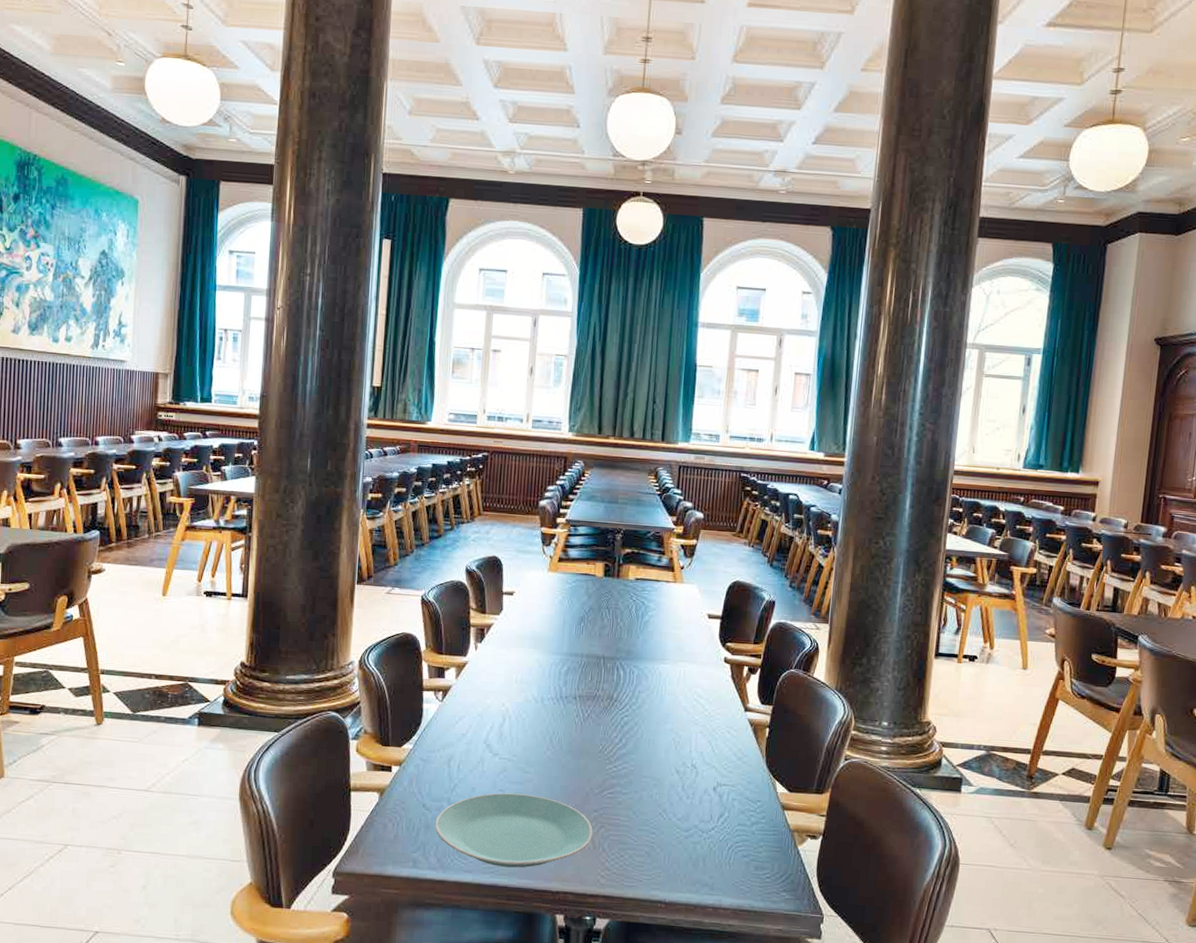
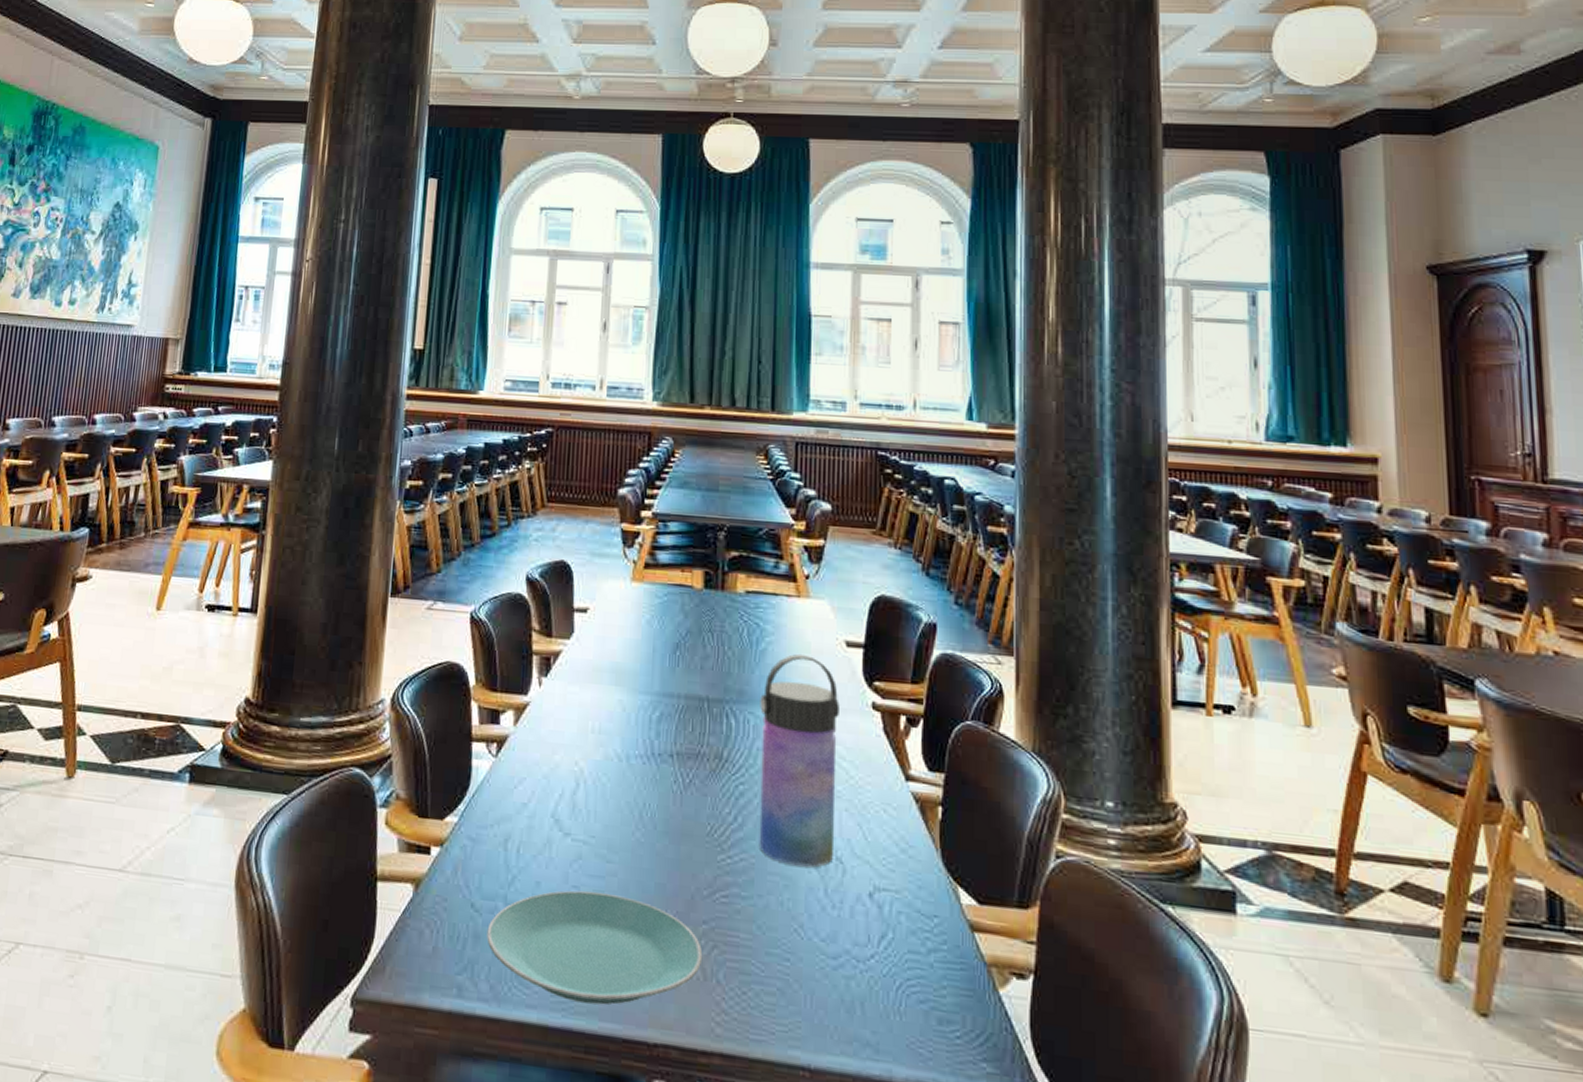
water bottle: none [637,623,701,772] -> present [759,653,839,868]

